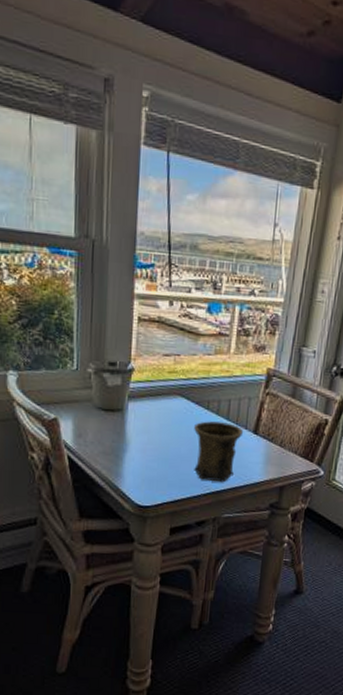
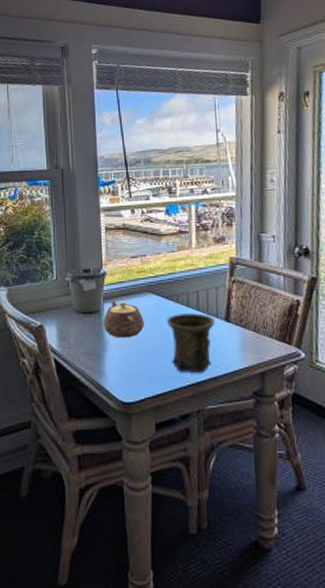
teapot: none [126,400,170,441] -> present [103,301,144,338]

